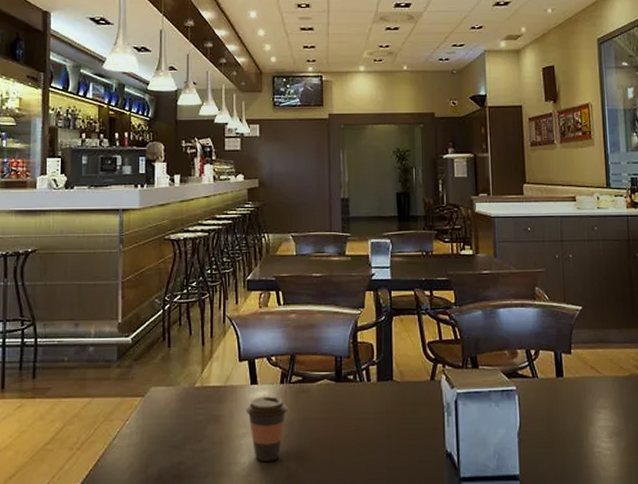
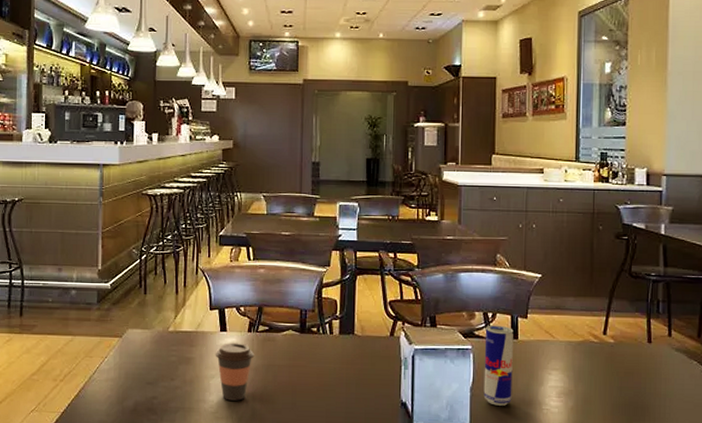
beverage can: none [529,362,562,451] -> present [483,325,514,406]

